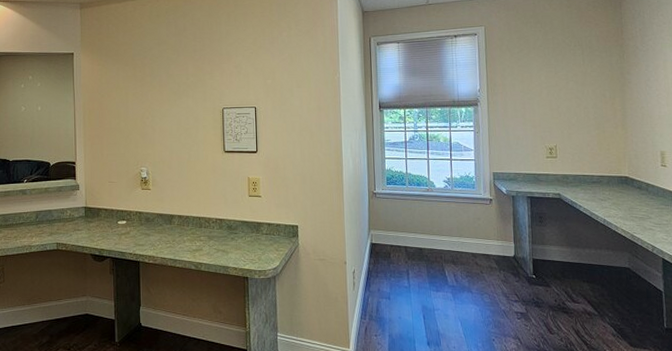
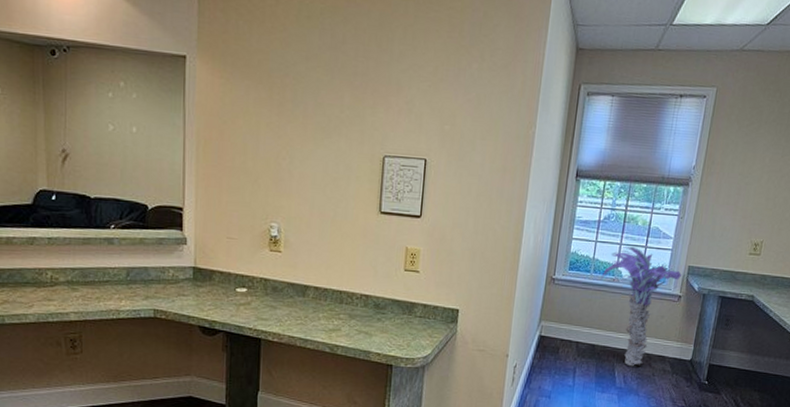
palm tree: none [416,160,488,266] -> present [601,246,681,367]

